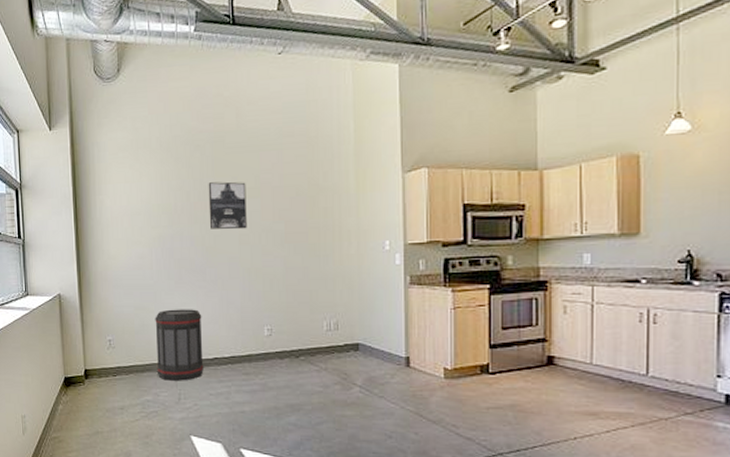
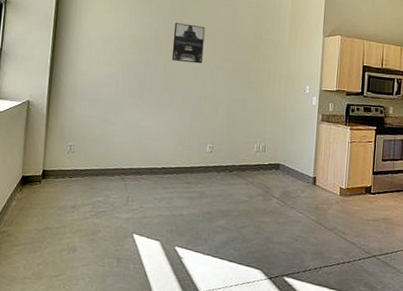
trash can: present [155,309,204,381] -> none [110,123,156,186]

